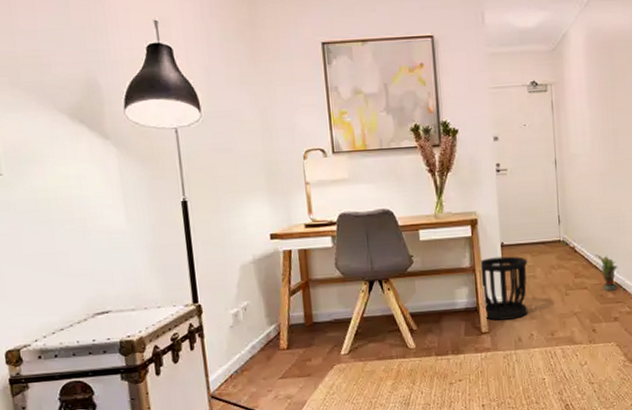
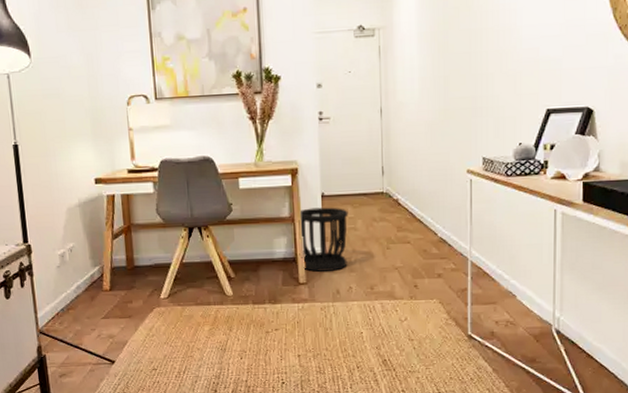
potted plant: present [595,254,618,291] -> none [419,208,444,247]

